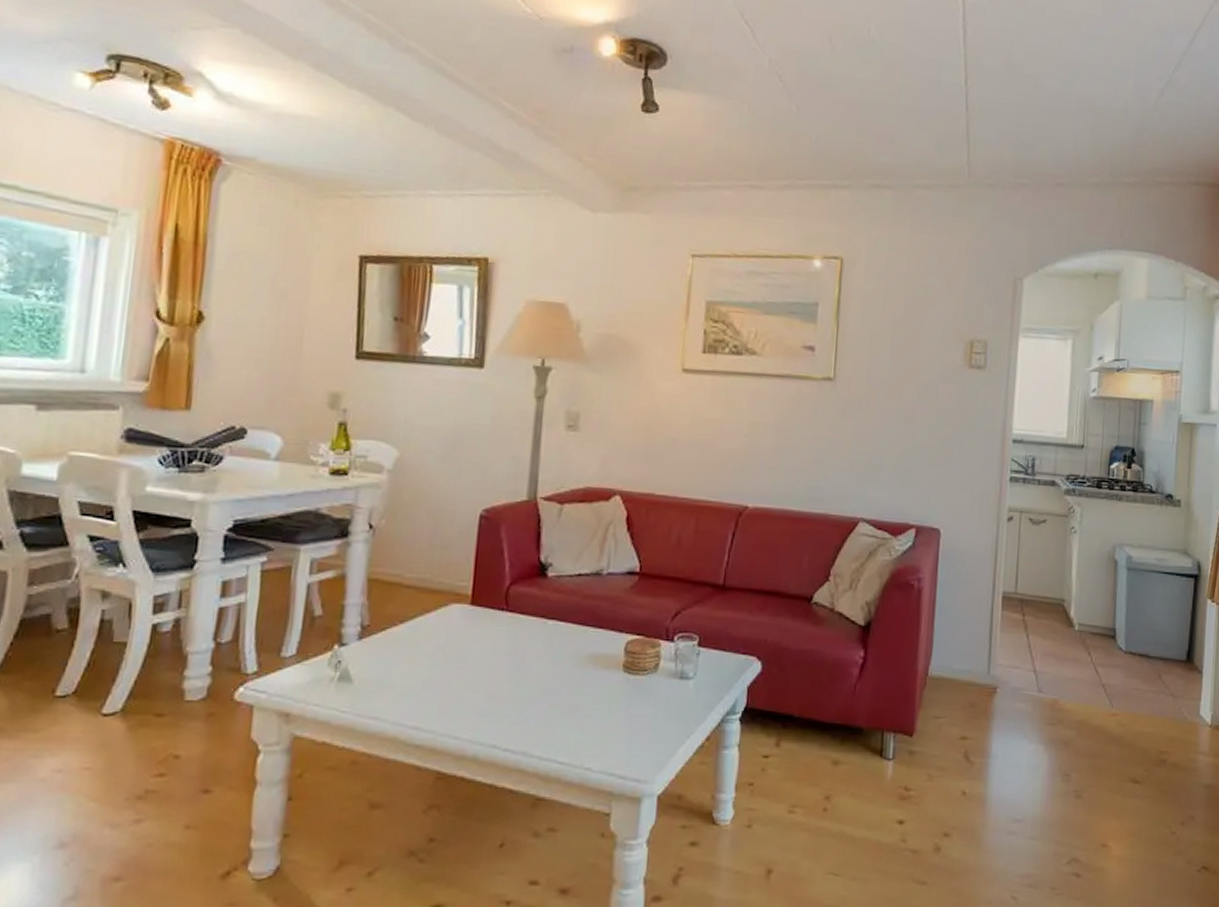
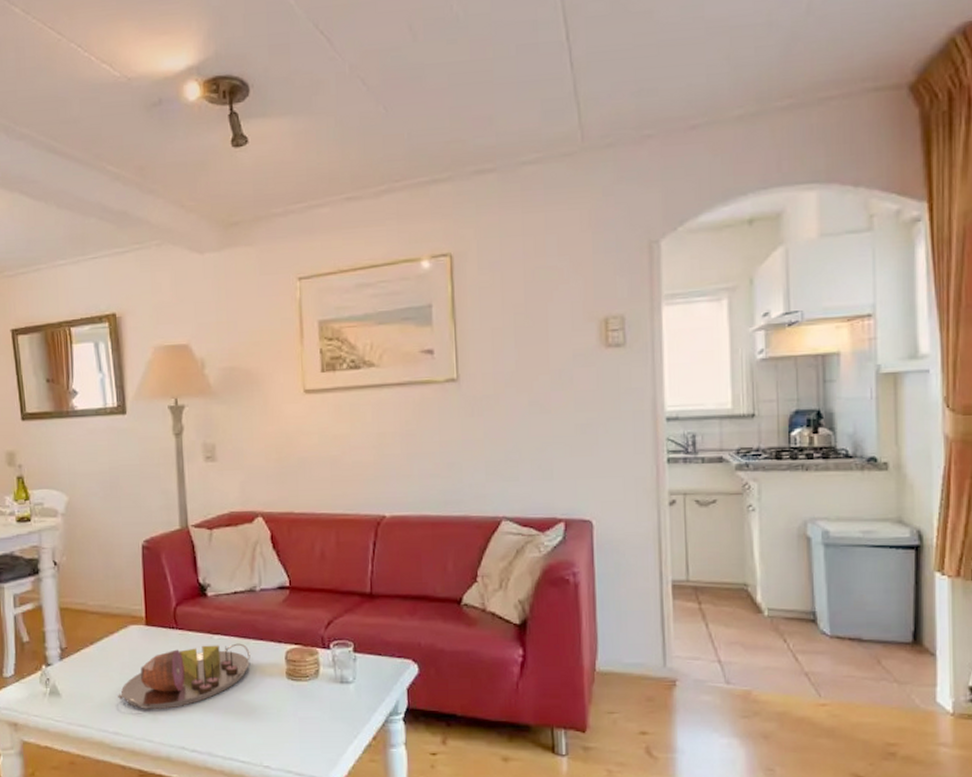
serving tray: none [424,630,587,702] -> present [118,643,250,710]

